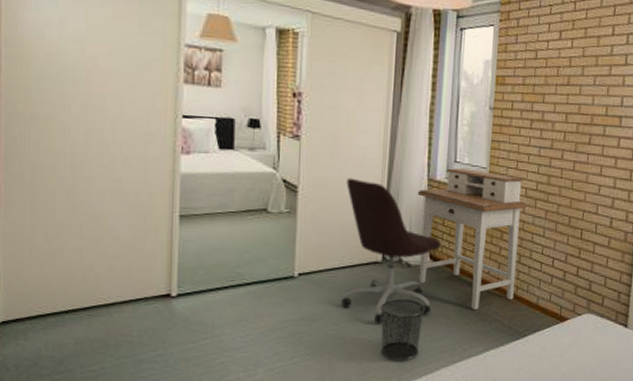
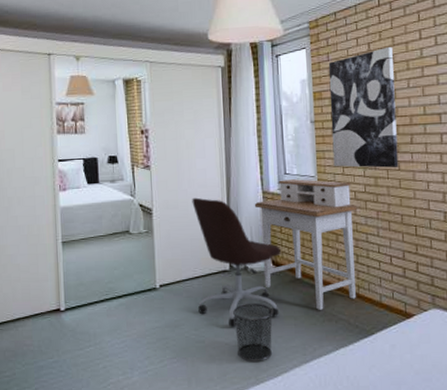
wall art: none [508,38,584,167] -> present [328,47,399,168]

